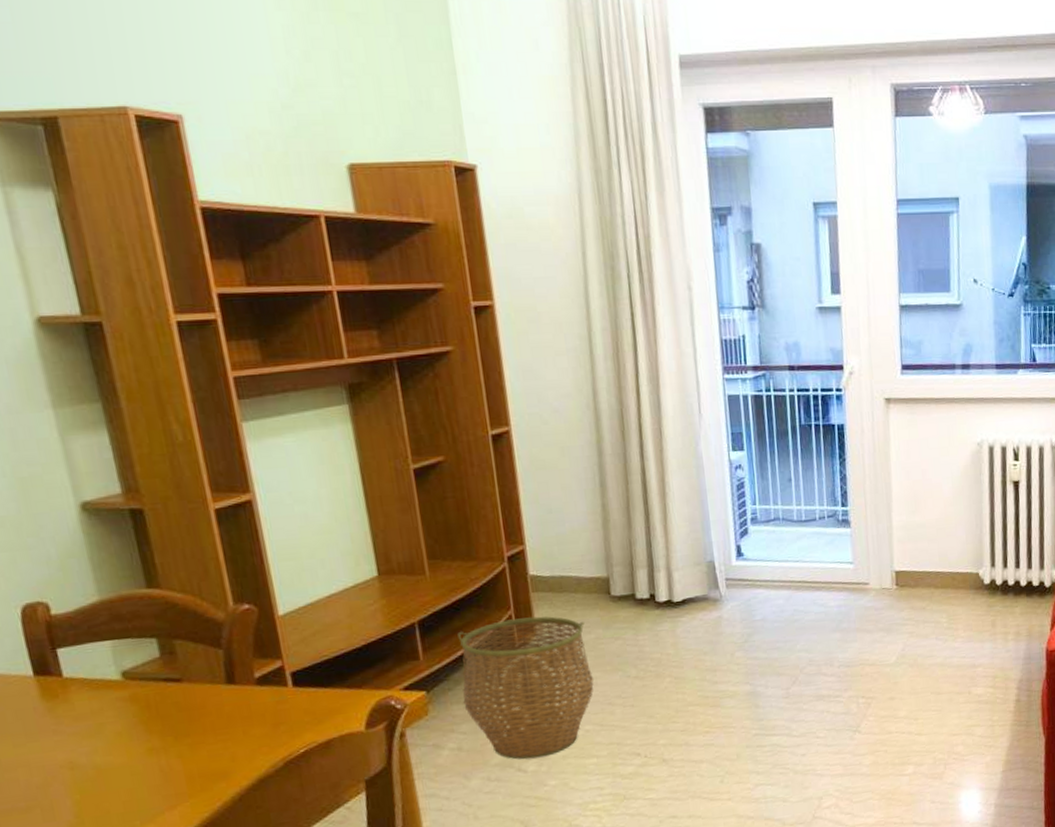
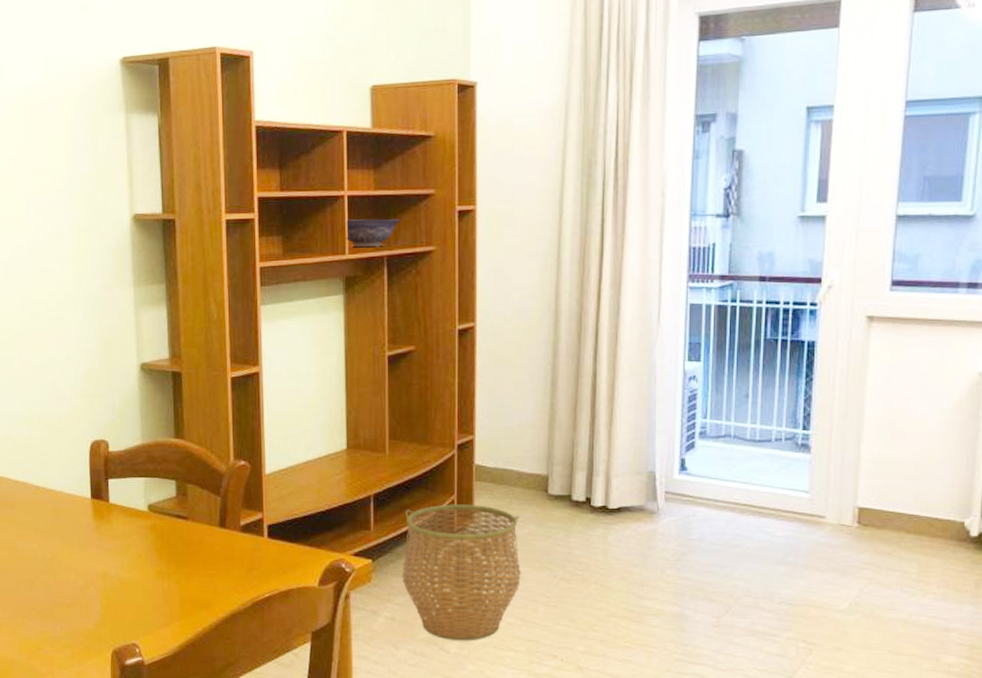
decorative bowl: none [339,317,408,350] -> present [344,219,401,248]

